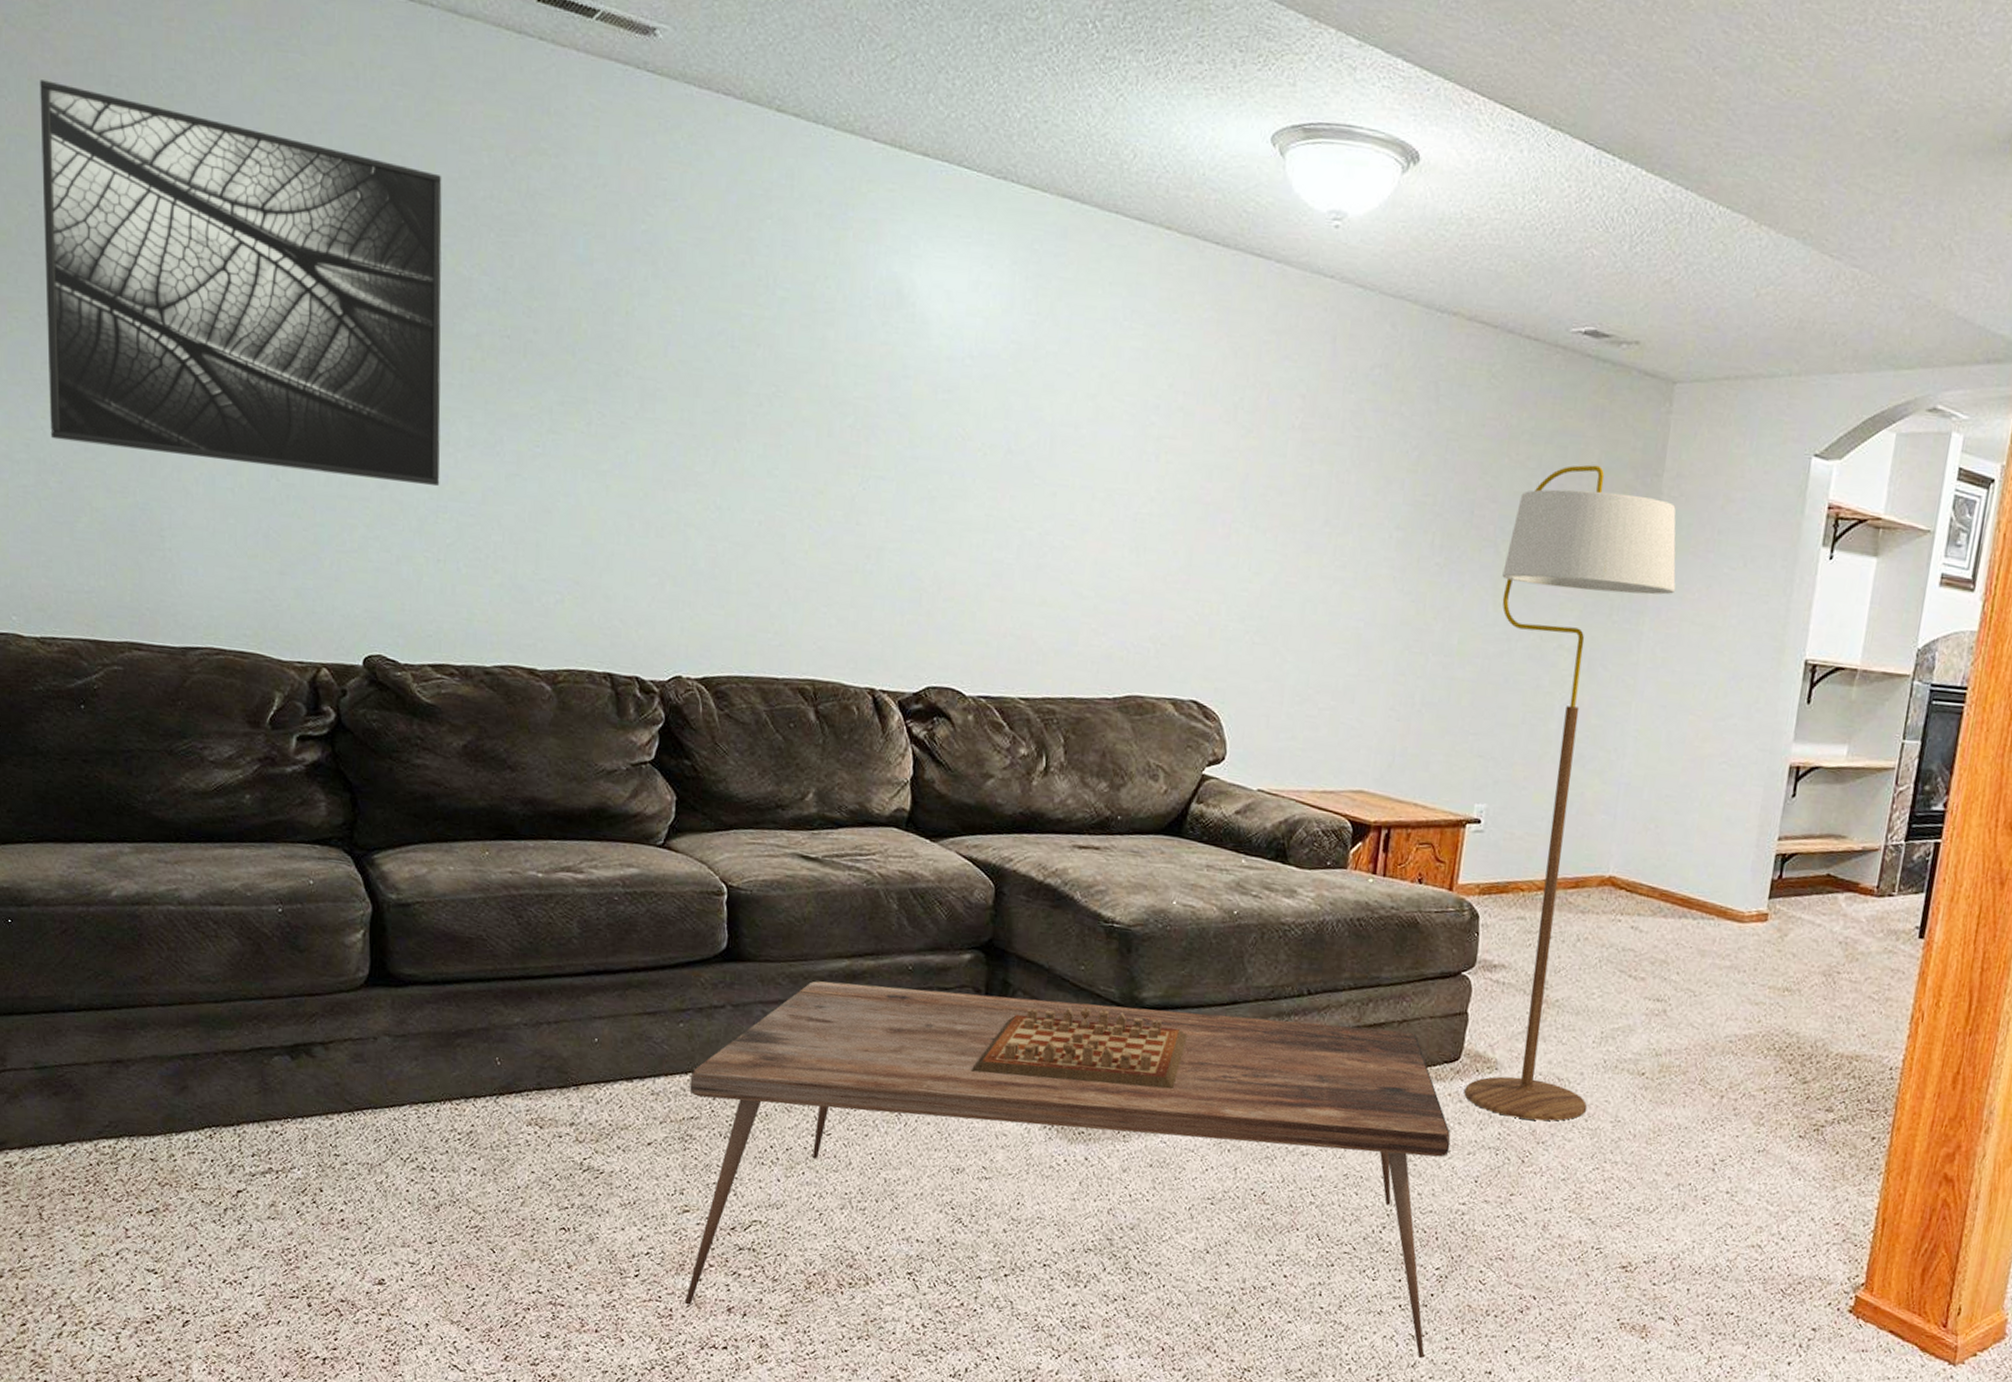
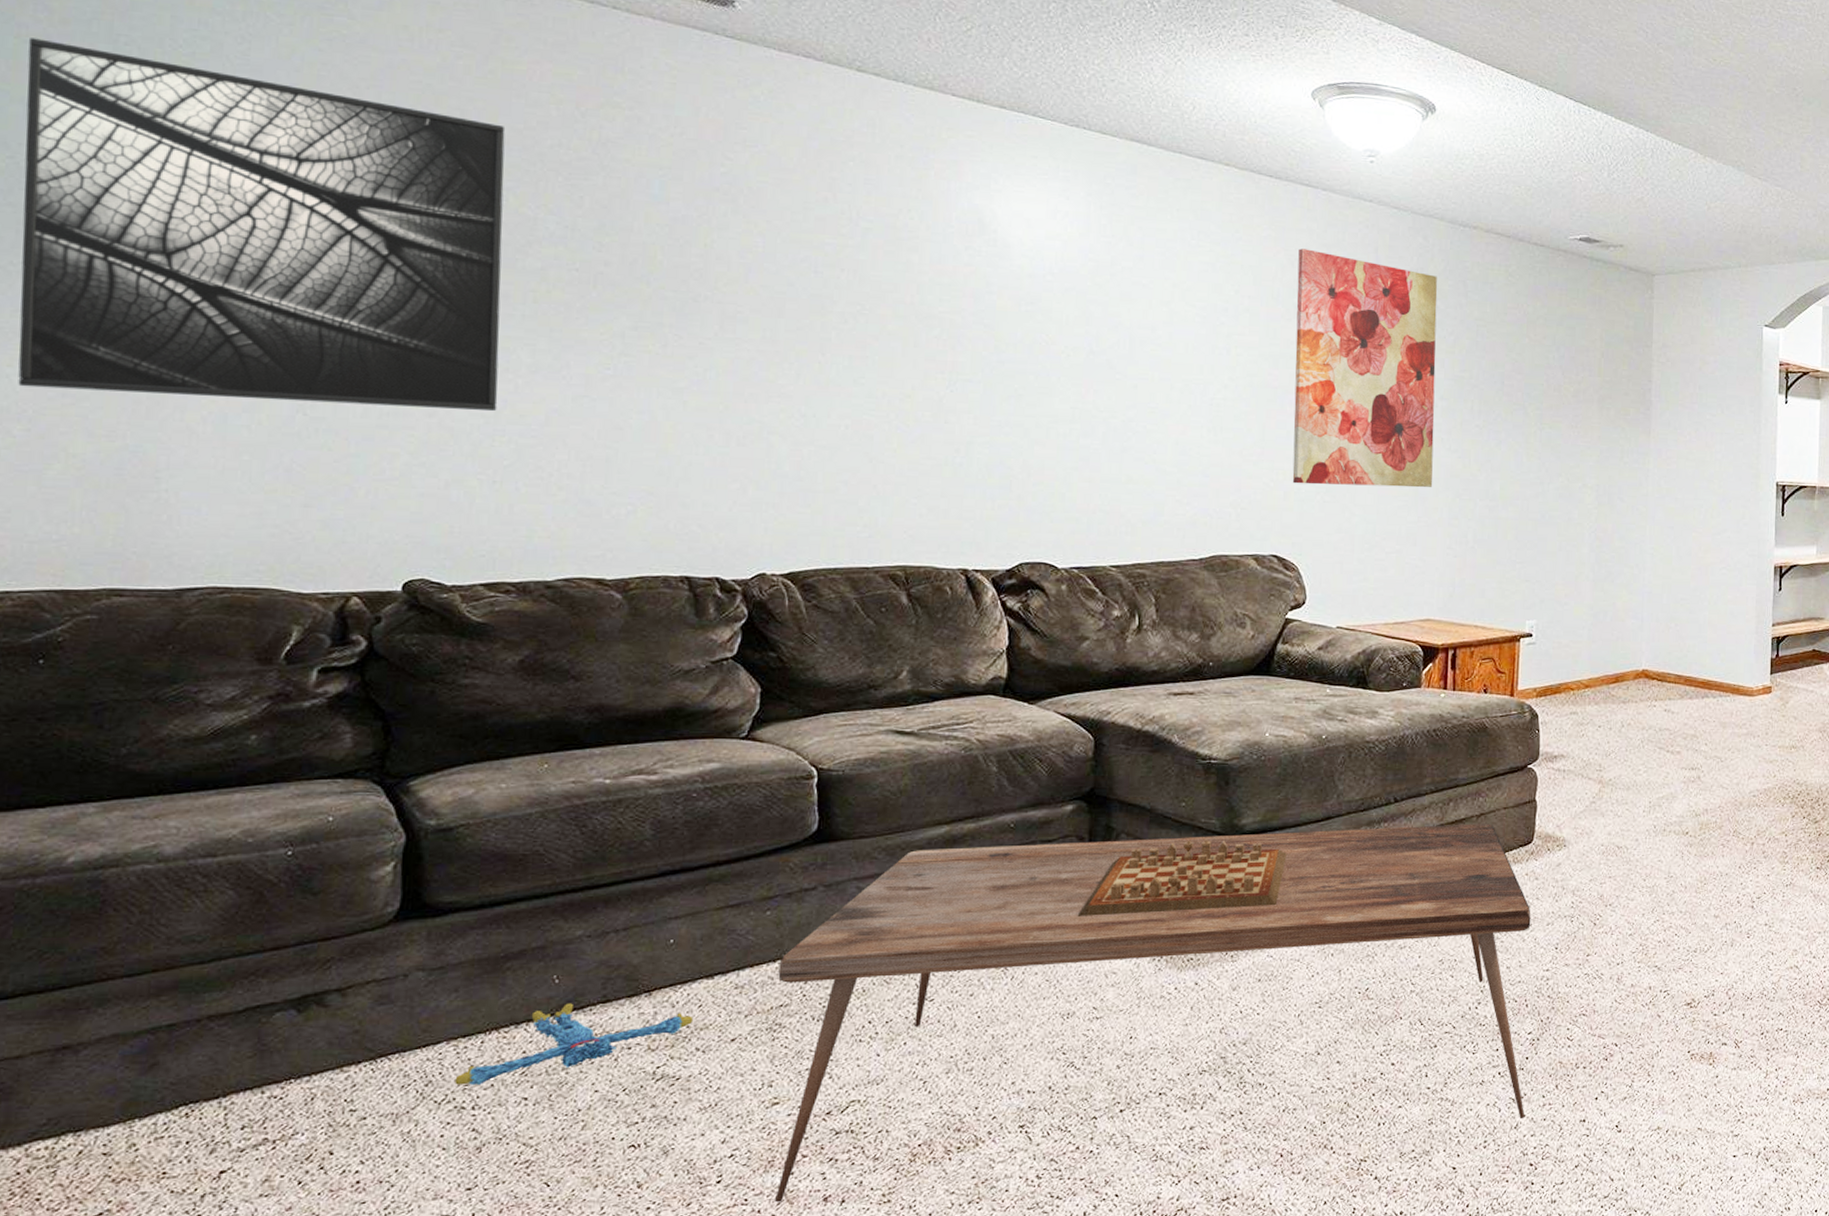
plush toy: none [417,1085,615,1150] -> present [455,1003,694,1086]
wall art: none [1219,335,1404,635] -> present [1292,248,1438,488]
floor lamp: present [1464,465,1676,1121] -> none [1532,340,1671,886]

